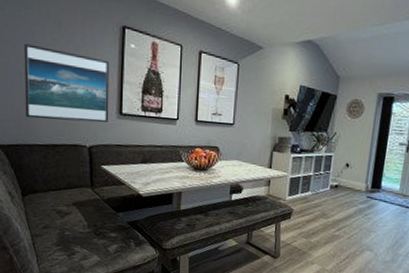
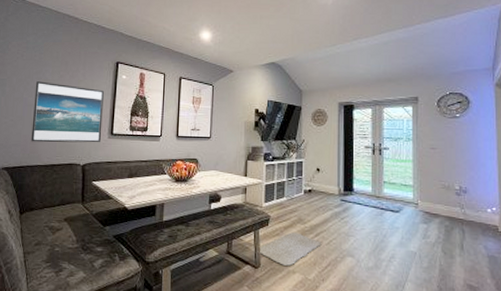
bath mat: none [278,226,343,257] -> present [257,232,322,266]

